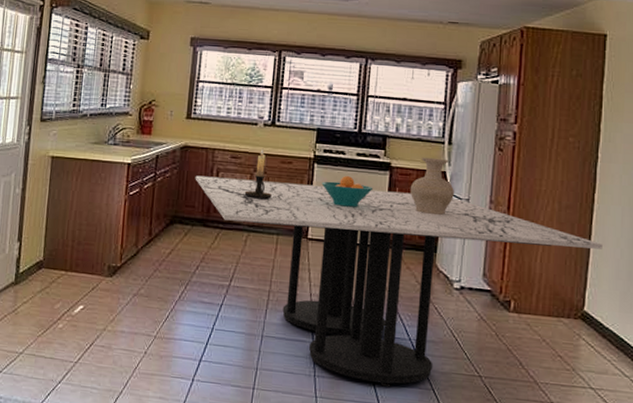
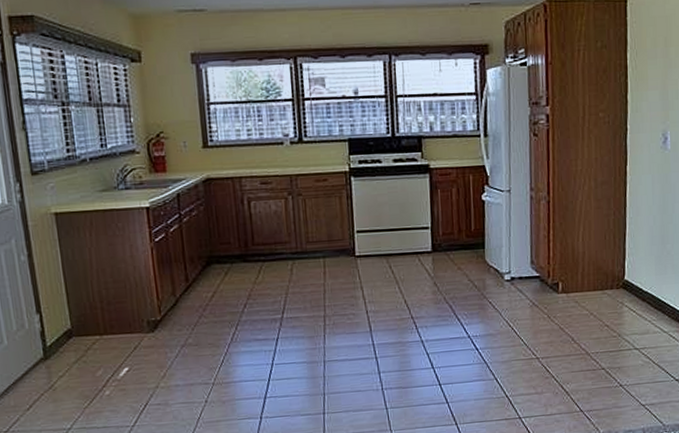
dining table: present [195,175,603,387] -> none [225,191,637,386]
candle holder: present [244,148,272,200] -> none [281,169,311,225]
fruit bowl: present [321,176,374,207] -> none [361,185,415,218]
vase: present [410,157,454,215] -> none [451,152,495,212]

